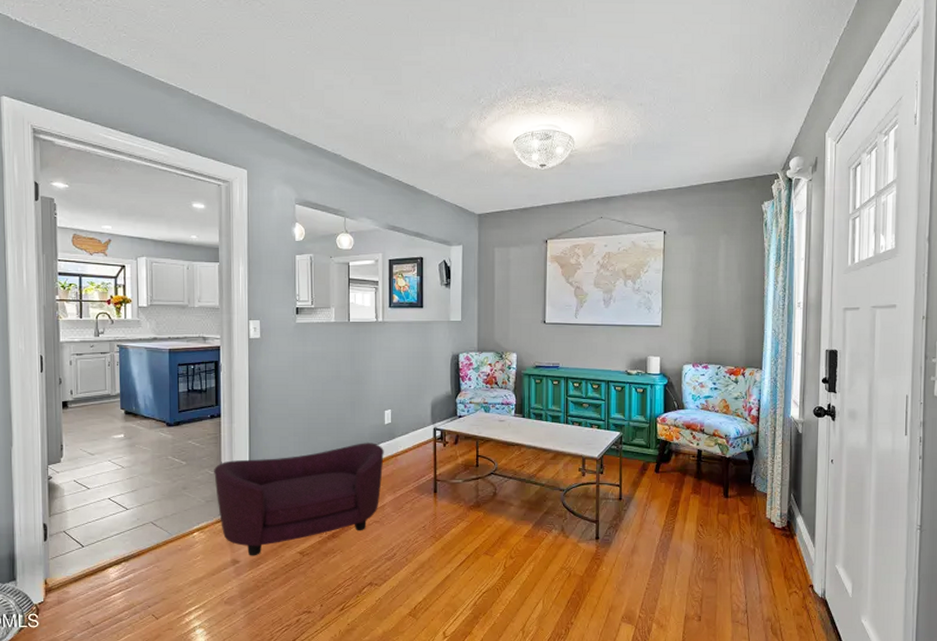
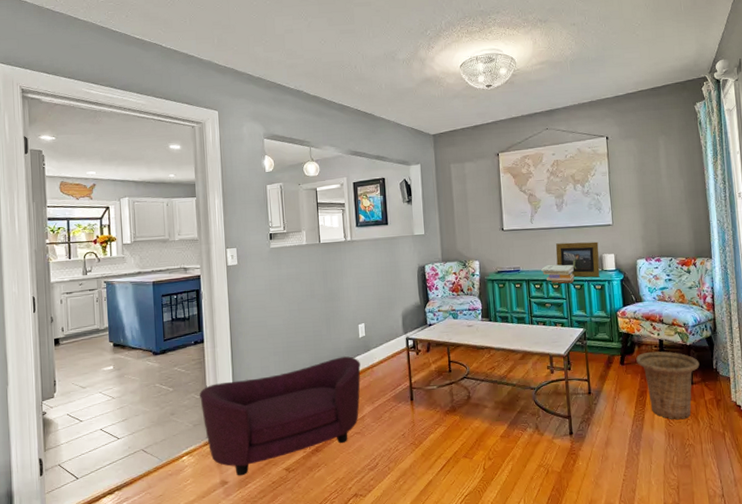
books: none [582,362,616,385] -> present [541,264,575,284]
picture frame: none [598,341,645,380] -> present [555,241,600,278]
basket: none [672,462,737,533] -> present [636,351,700,420]

